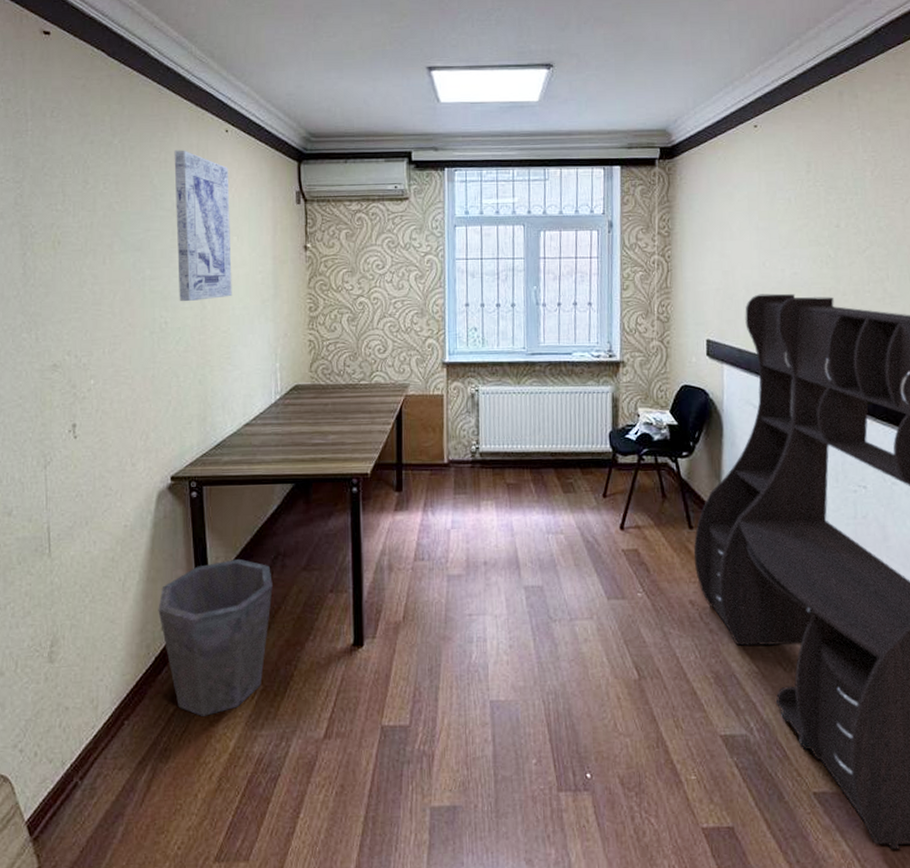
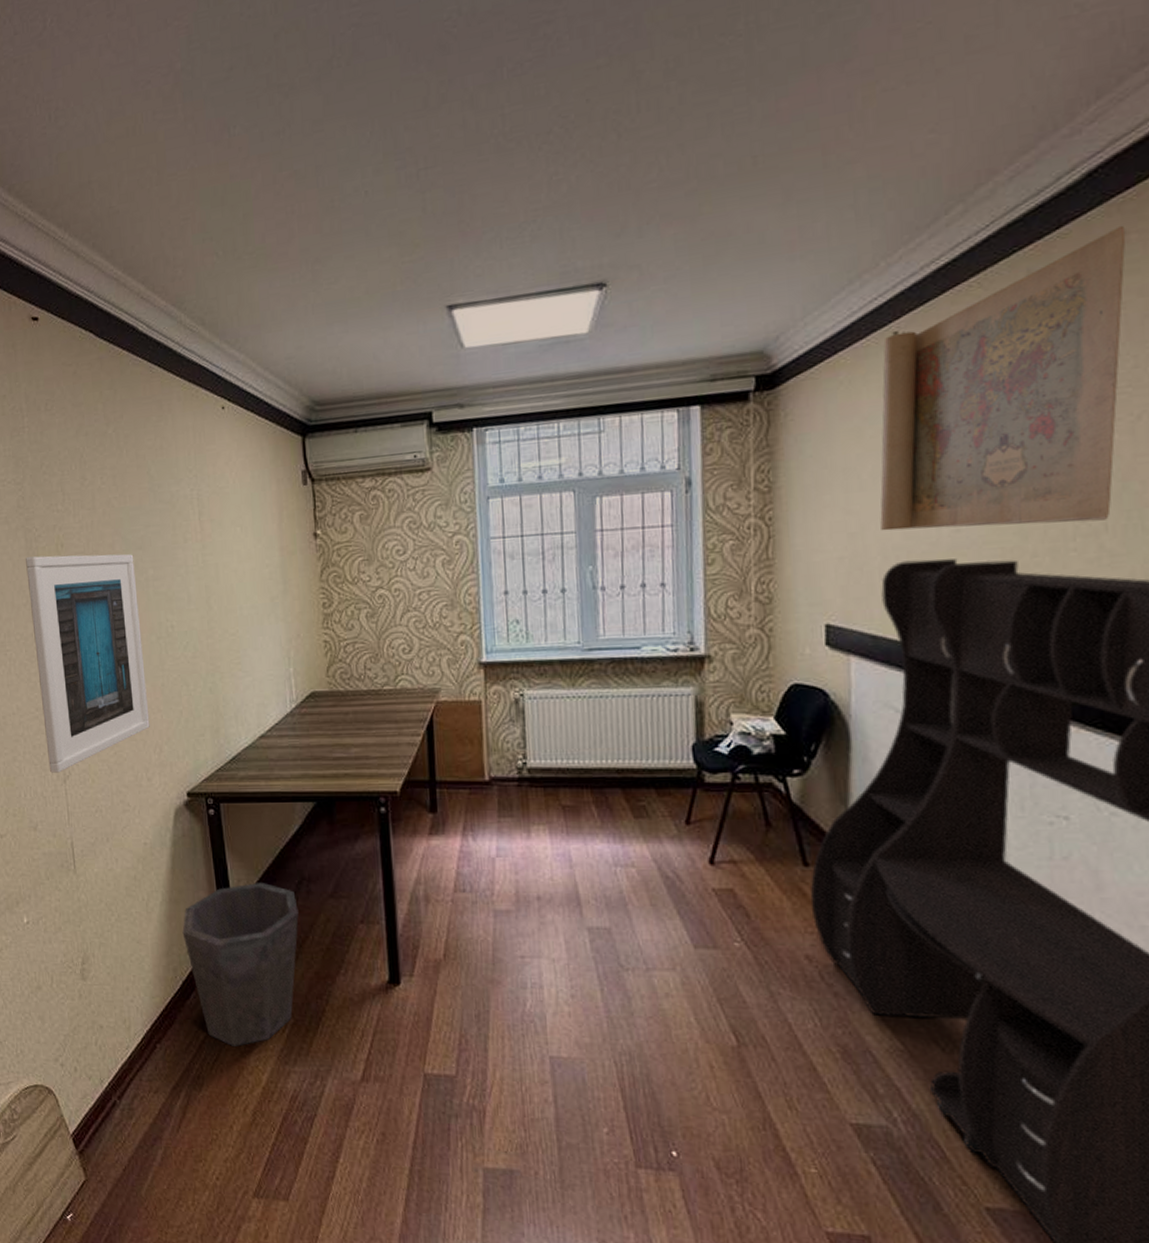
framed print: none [19,251,138,459] -> present [26,554,150,773]
wall art: present [174,150,232,302] -> none [169,433,239,603]
map: none [744,68,898,272] -> present [880,225,1126,531]

